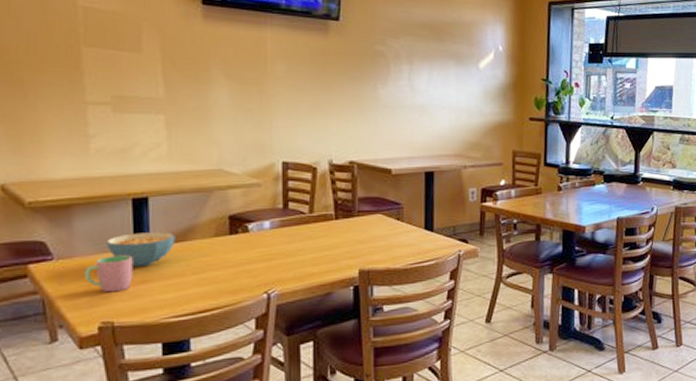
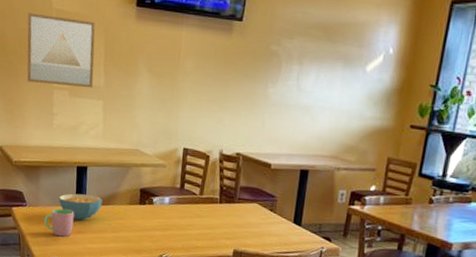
wall art: none [36,11,148,101] -> present [27,13,95,88]

